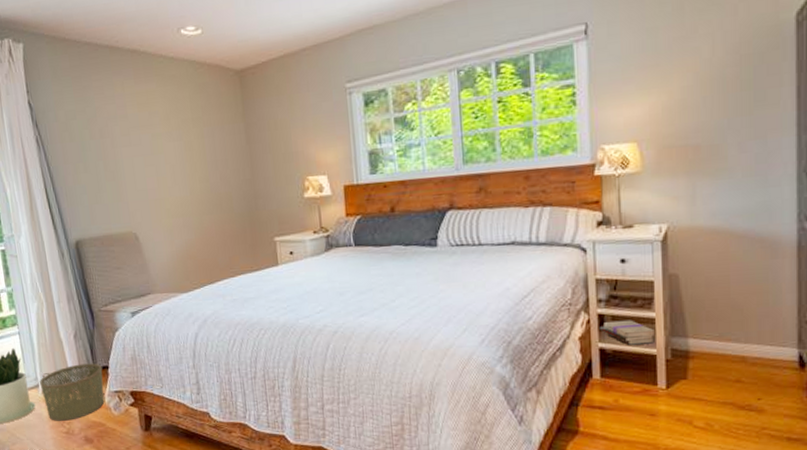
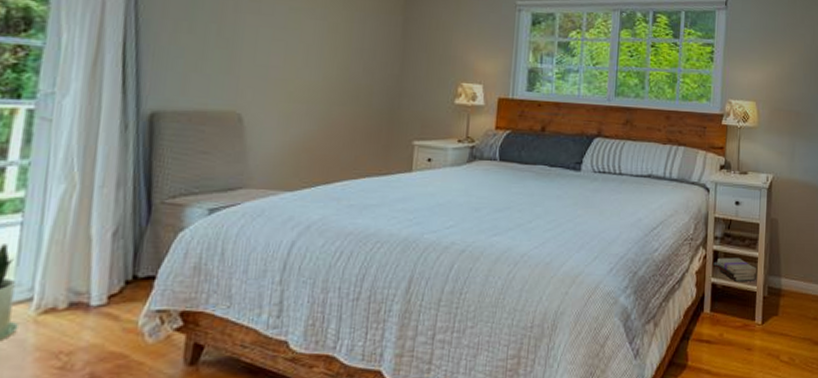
basket: present [40,363,105,421] -> none [35,271,146,351]

